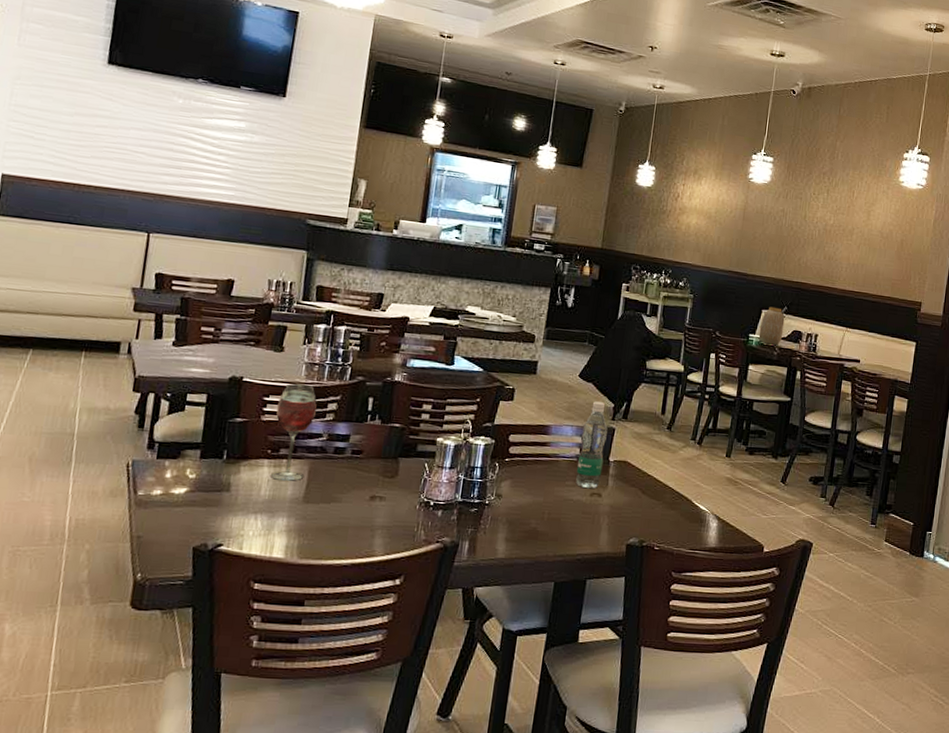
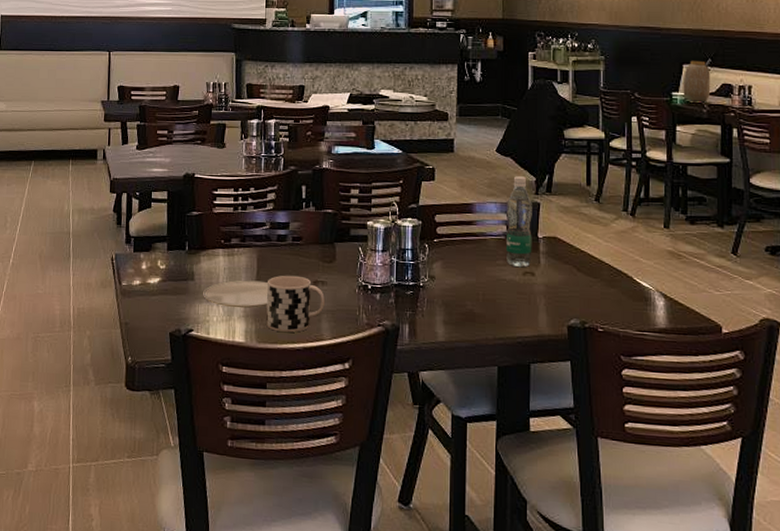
plate: none [239,493,319,523] -> present [203,280,269,308]
wineglass: present [271,383,317,481] -> none [225,176,258,269]
cup: none [311,489,382,549] -> present [266,275,326,333]

